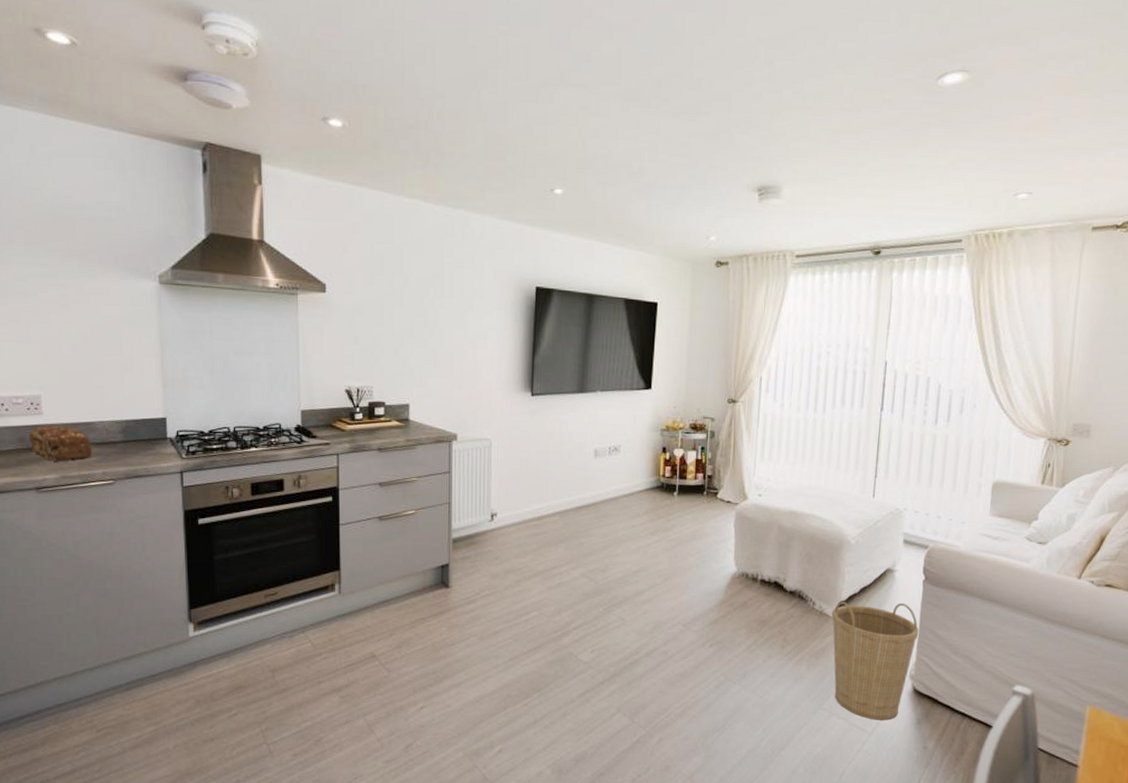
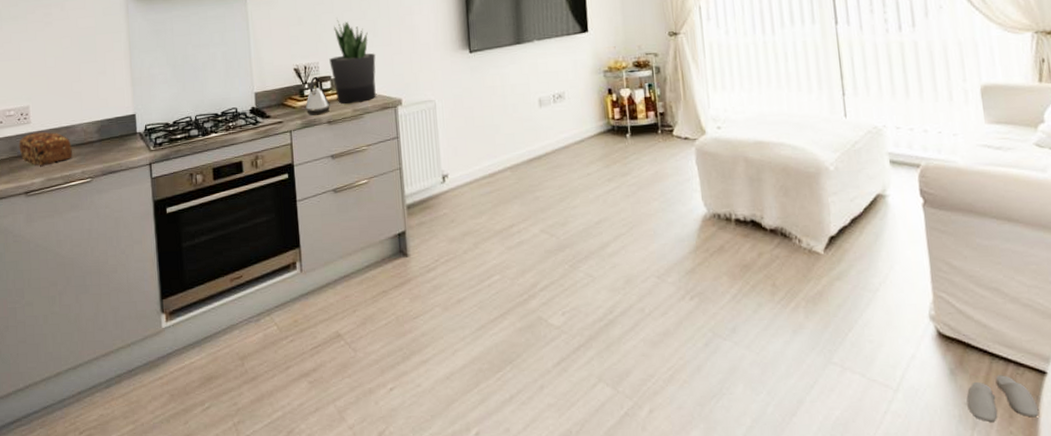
kettle: none [355,400,382,441] -> present [305,76,330,116]
planter: none [384,342,434,434] -> present [329,18,376,104]
basket: present [832,601,919,721] -> none [823,231,930,373]
slippers: none [925,726,980,764] -> present [966,375,1040,423]

